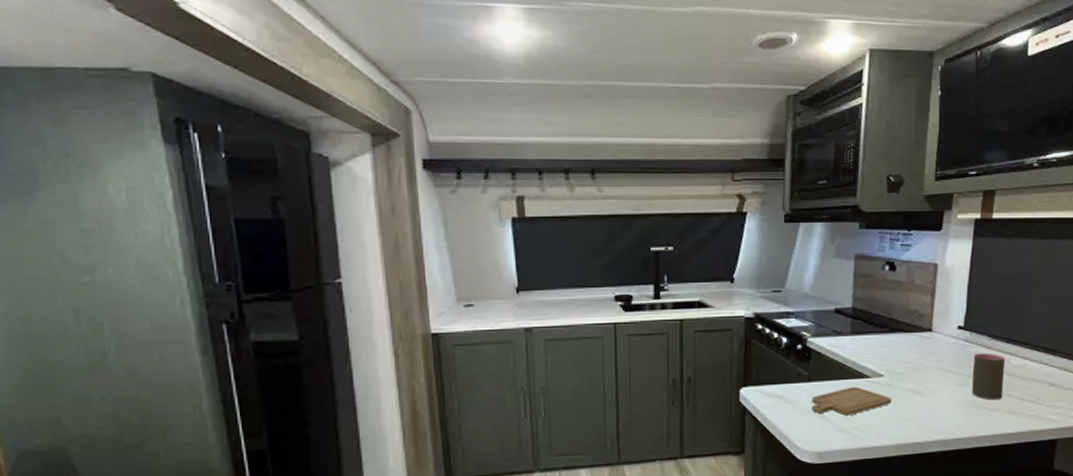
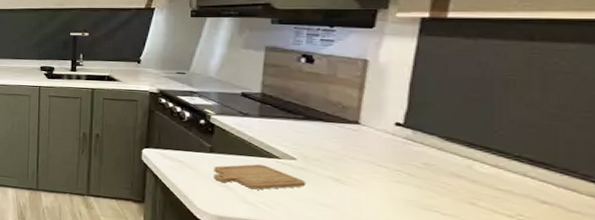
cup: present [971,353,1006,400] -> none [414,152,467,206]

